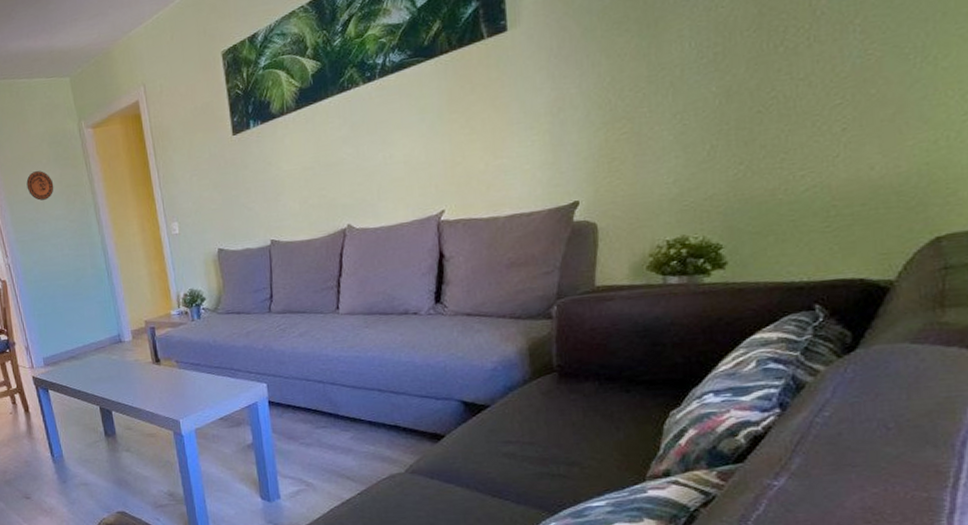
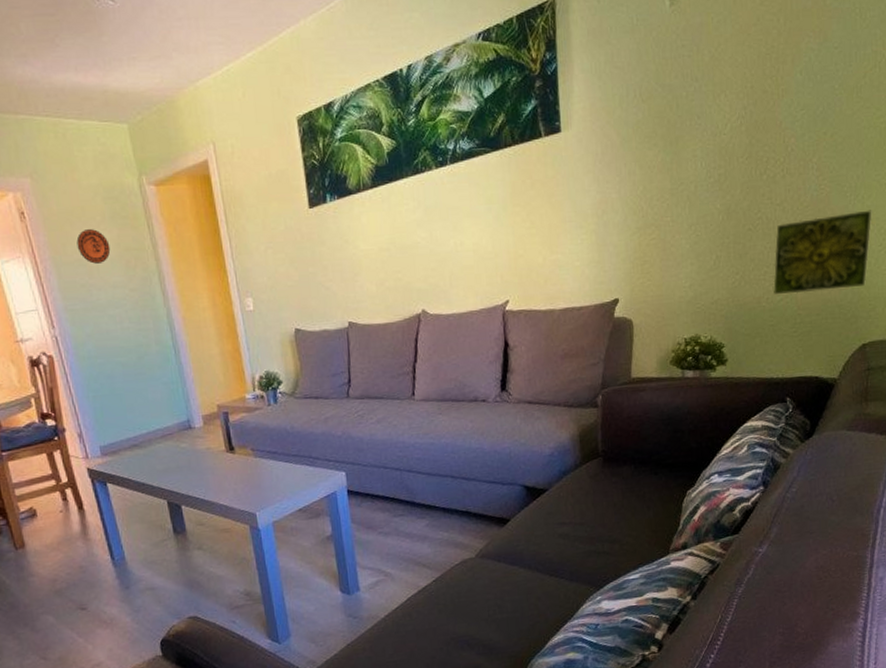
decorative tile: none [794,72,951,184] -> present [773,210,872,294]

